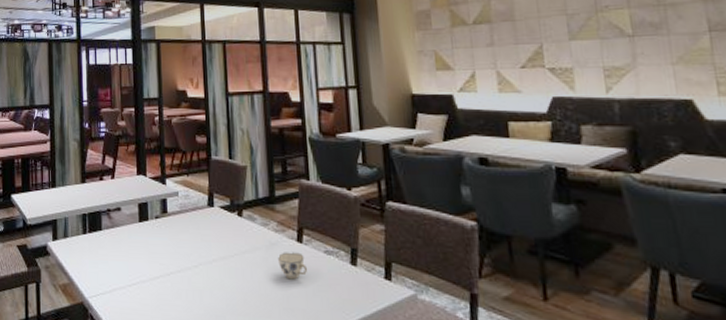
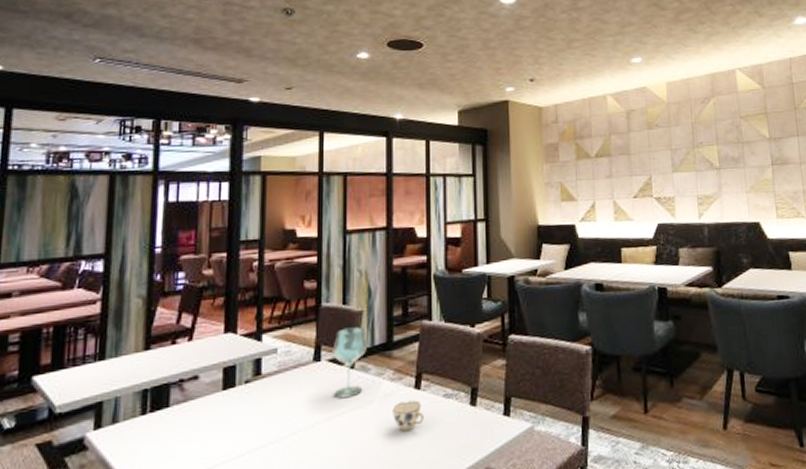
wine glass: none [223,180,252,241] -> present [332,327,367,397]

